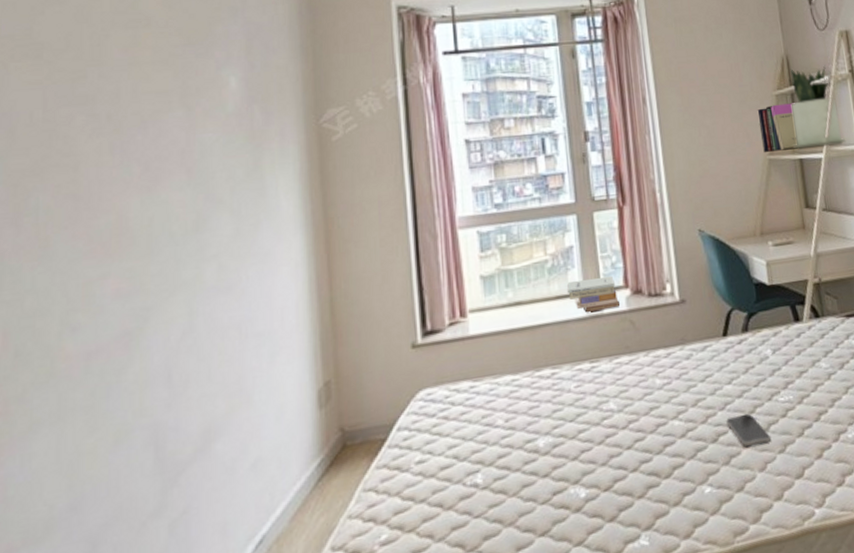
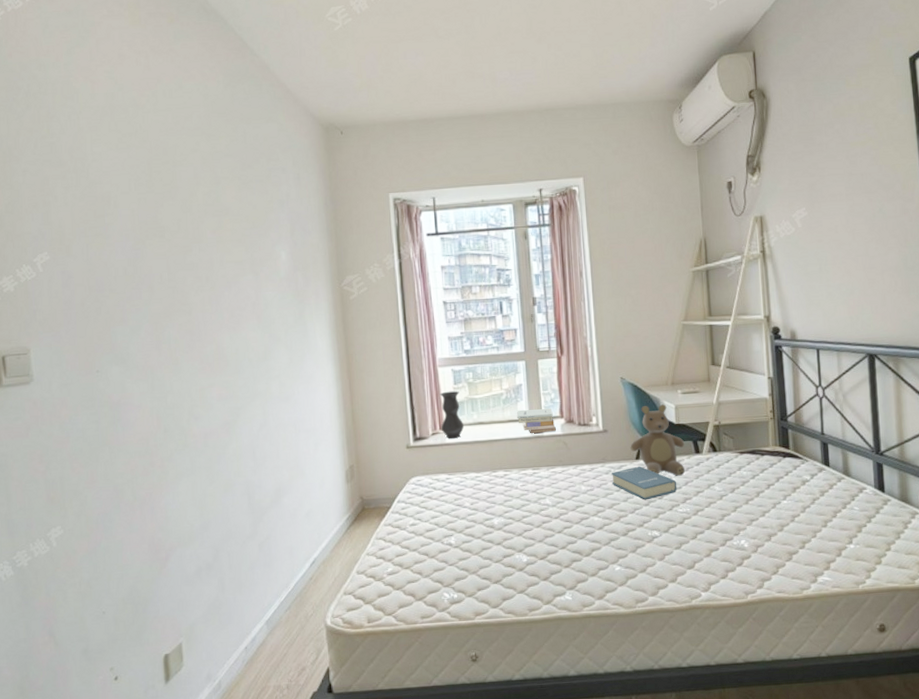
vase: none [460,260,496,329] -> present [440,390,465,438]
hardback book: none [692,344,776,391] -> present [611,466,677,500]
teddy bear: none [715,260,784,354] -> present [630,404,685,476]
mobile phone: present [726,414,772,447] -> none [635,519,670,542]
books: present [757,103,798,153] -> none [675,278,709,319]
planter: present [790,65,846,150] -> none [704,246,753,317]

